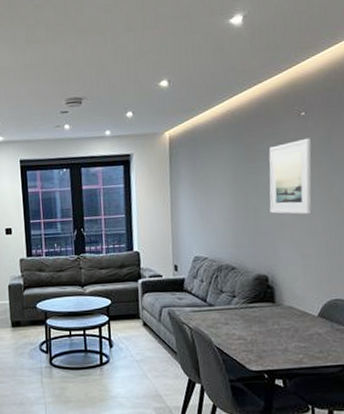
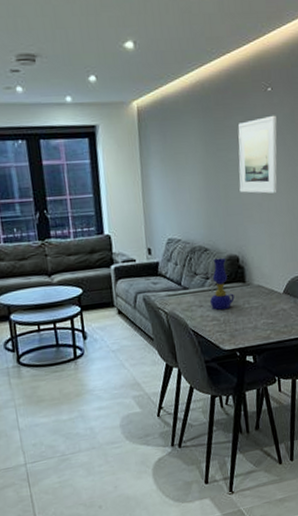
oil lamp: none [236,277,263,330] -> present [209,258,235,311]

